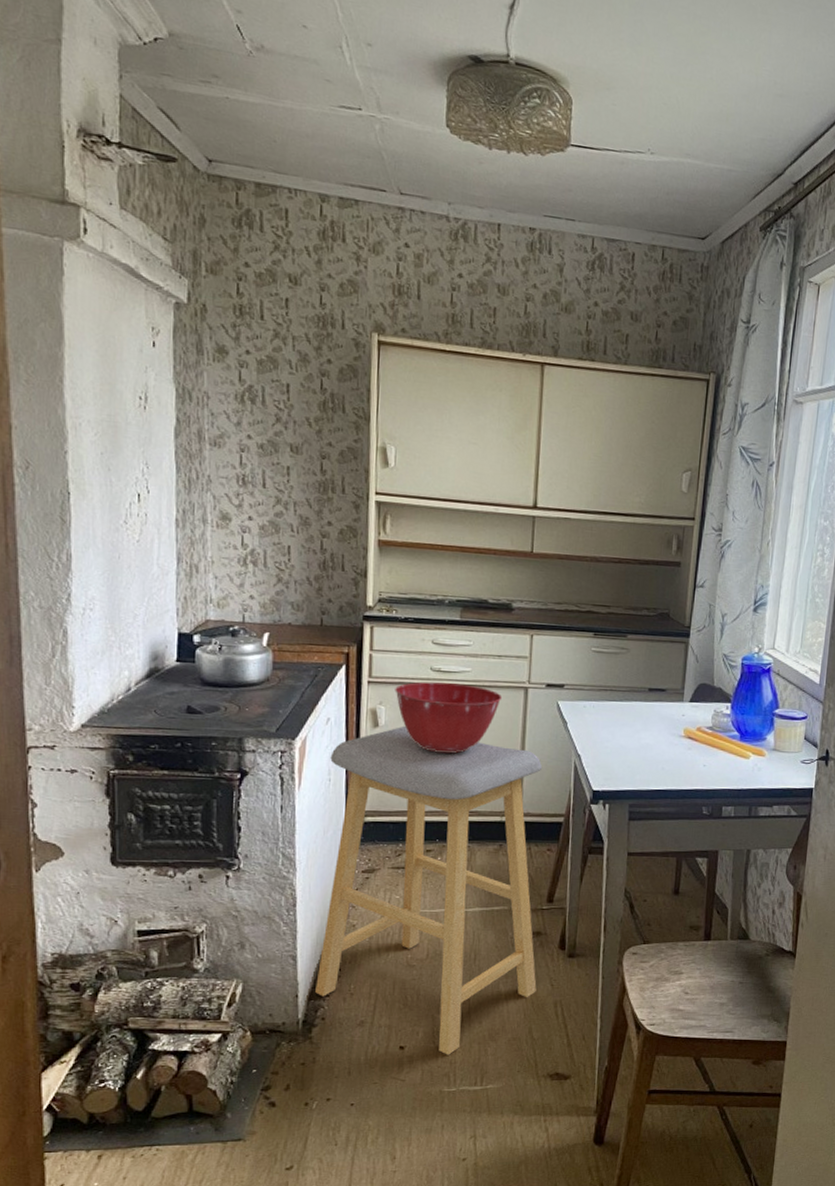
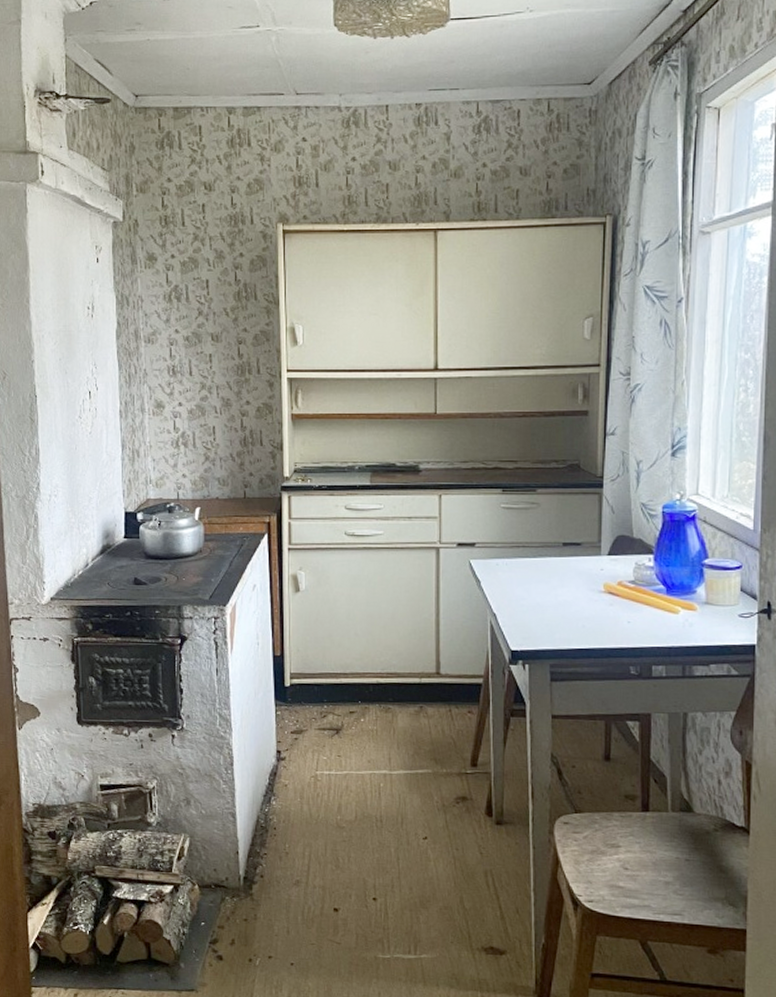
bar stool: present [315,725,542,1055] -> none [254,590,465,921]
mixing bowl: present [395,682,503,753] -> none [313,546,415,615]

